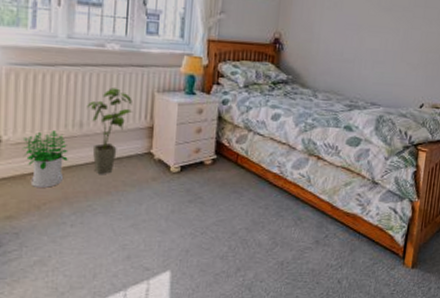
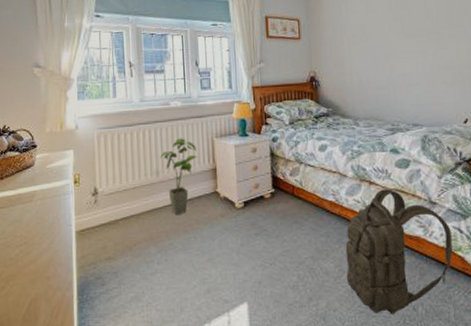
potted plant: present [22,130,68,188] -> none [113,180,150,230]
backpack: none [278,165,387,286] -> present [345,189,453,314]

